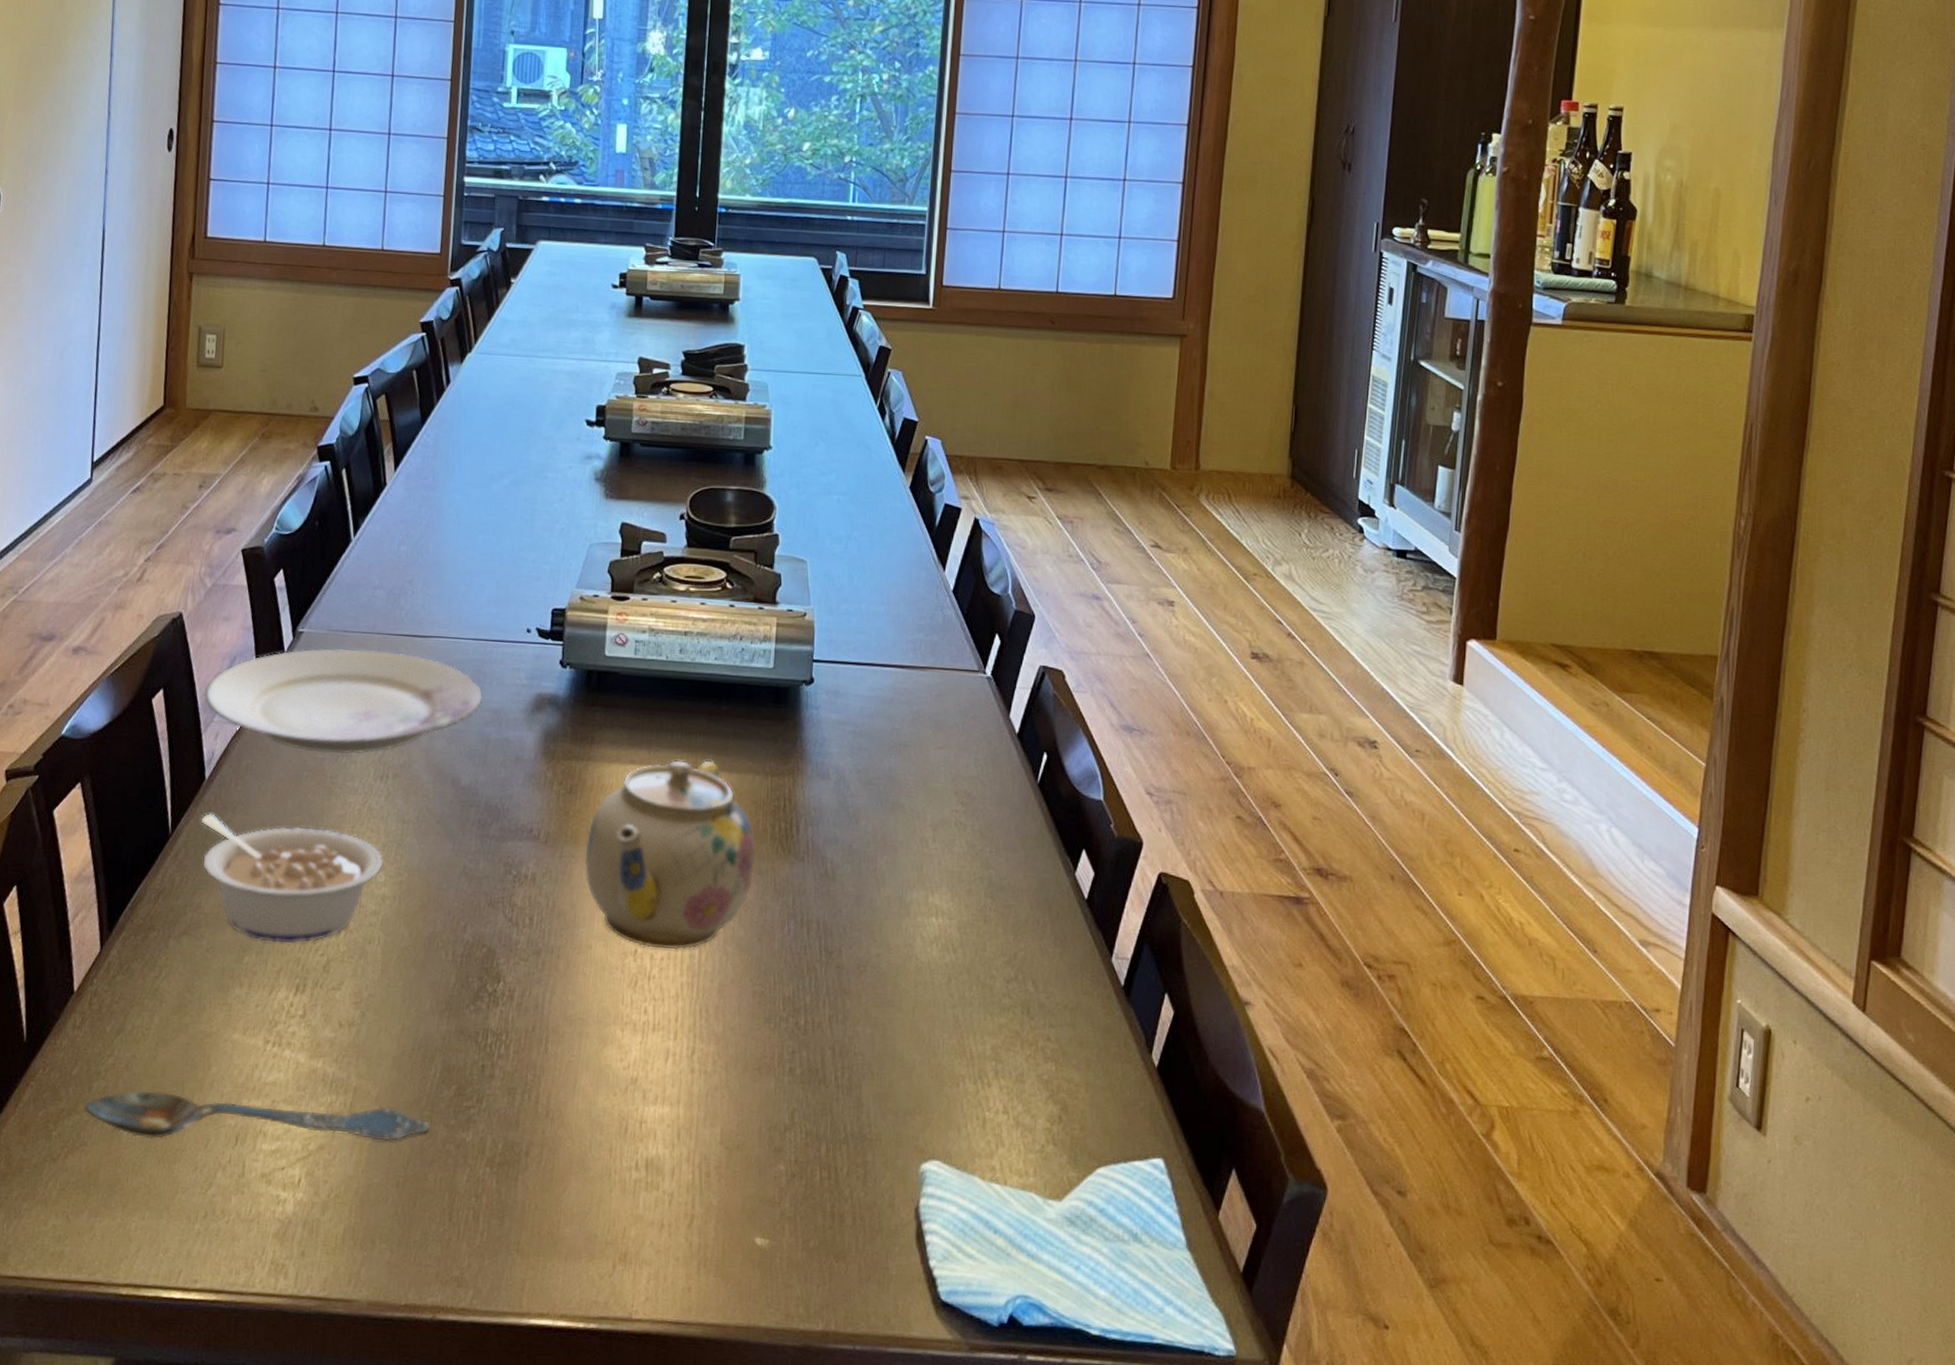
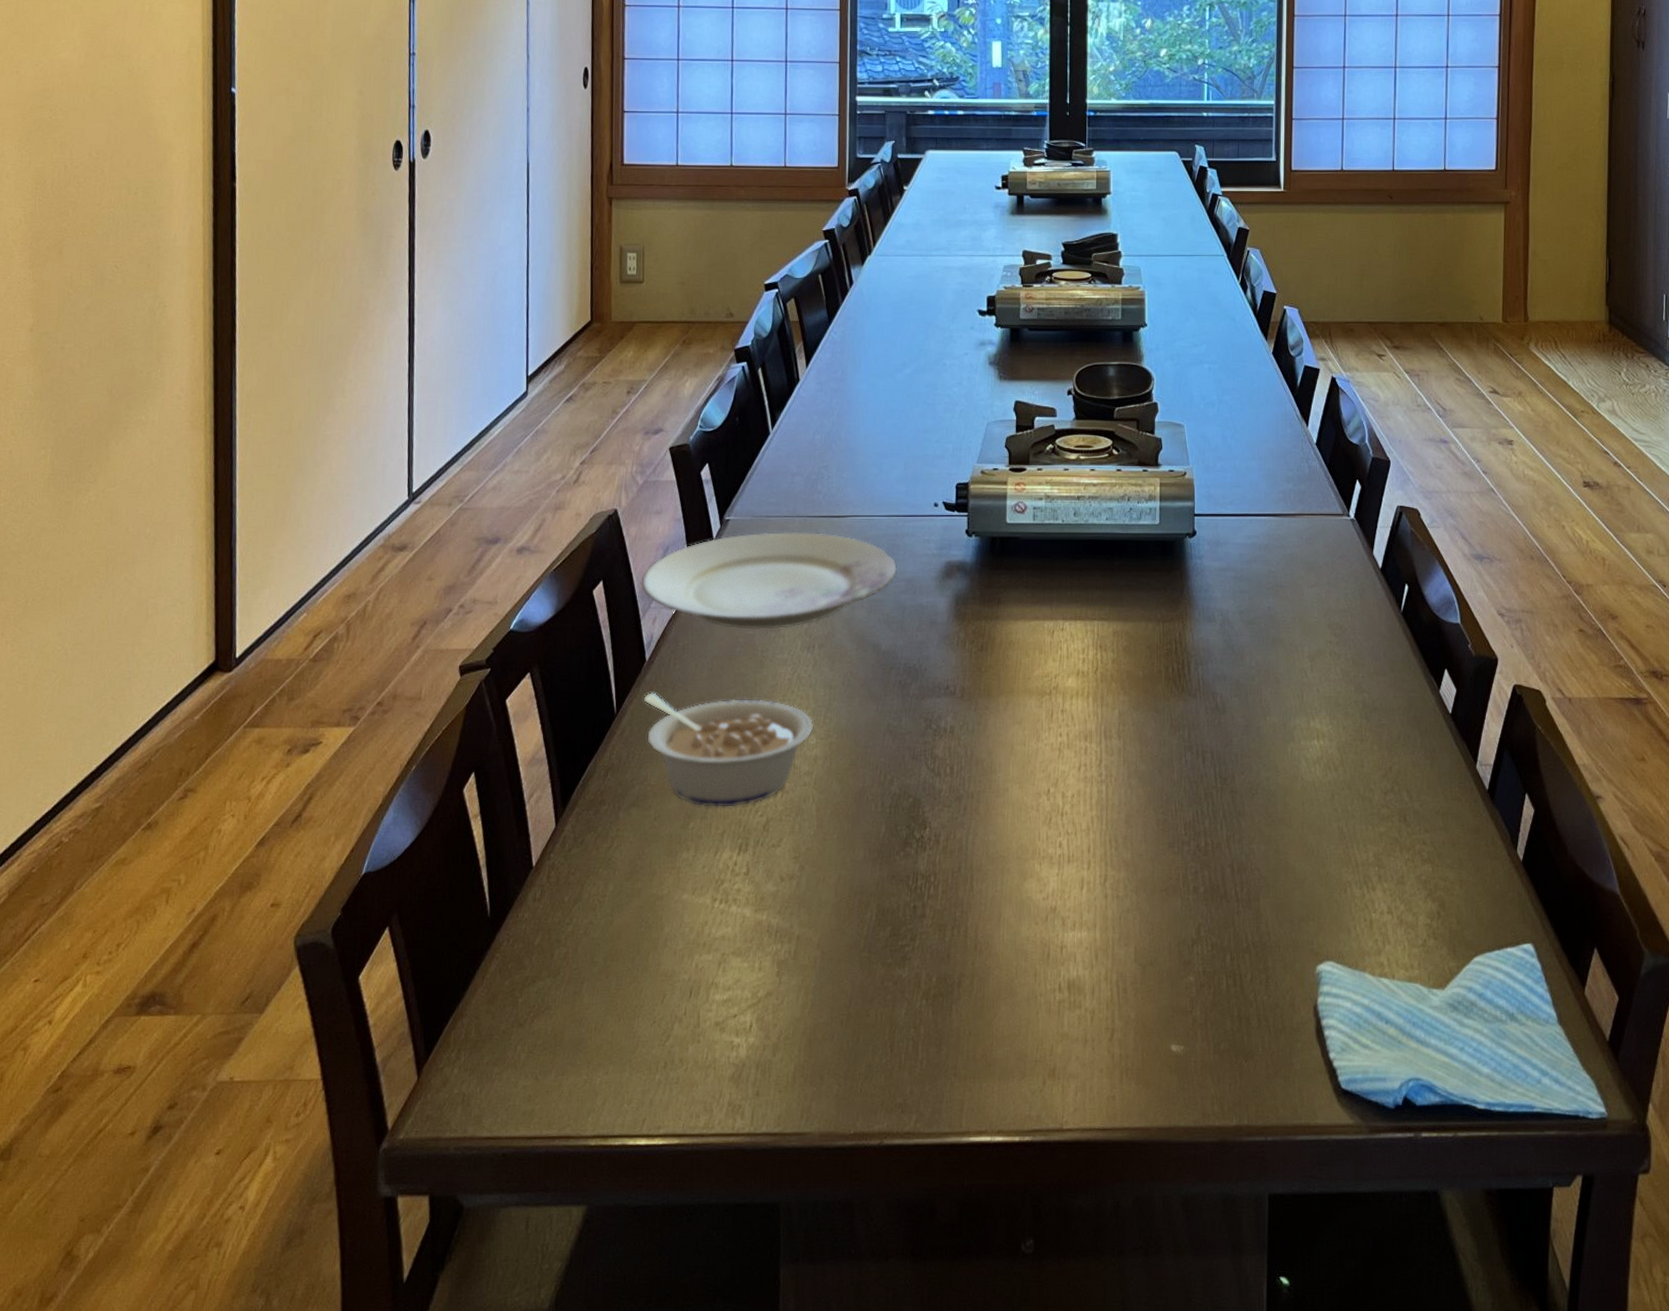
spoon: present [84,1090,430,1141] -> none [547,953,869,998]
teapot: present [584,760,756,950] -> none [998,612,1153,787]

